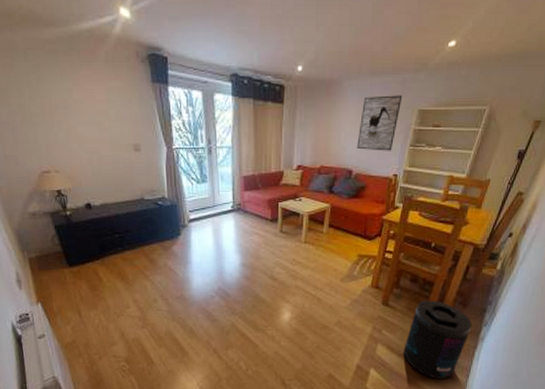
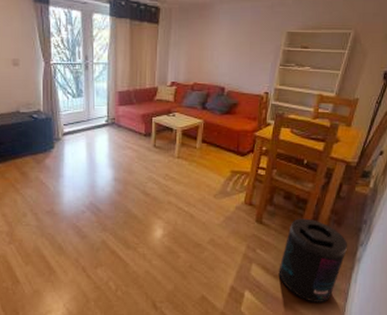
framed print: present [357,95,403,151] -> none [229,18,272,70]

